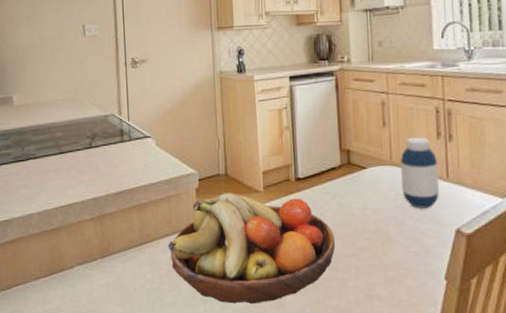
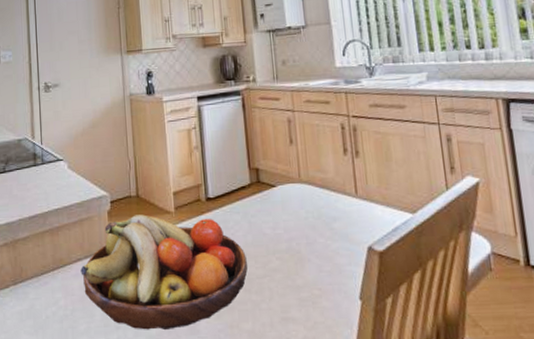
medicine bottle: present [400,137,440,209] -> none [309,153,350,226]

